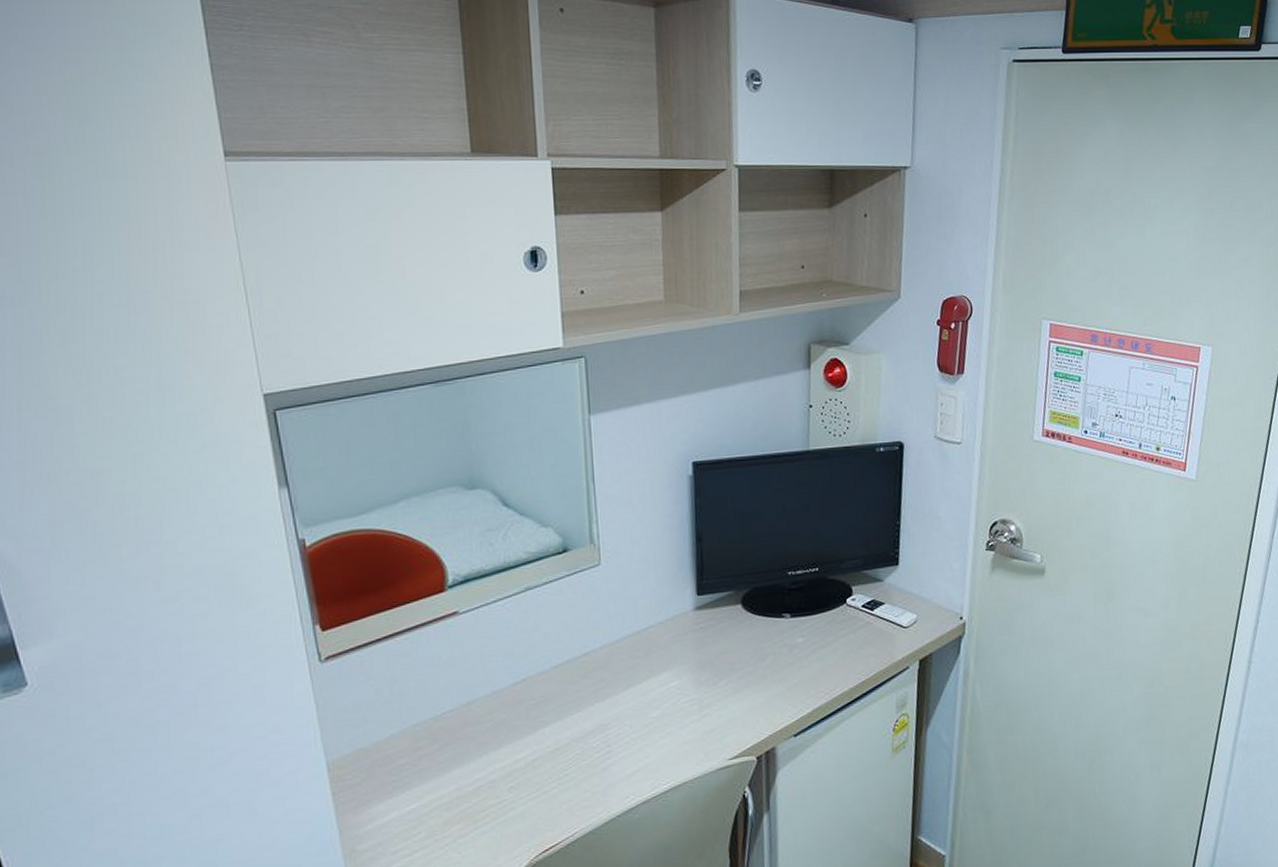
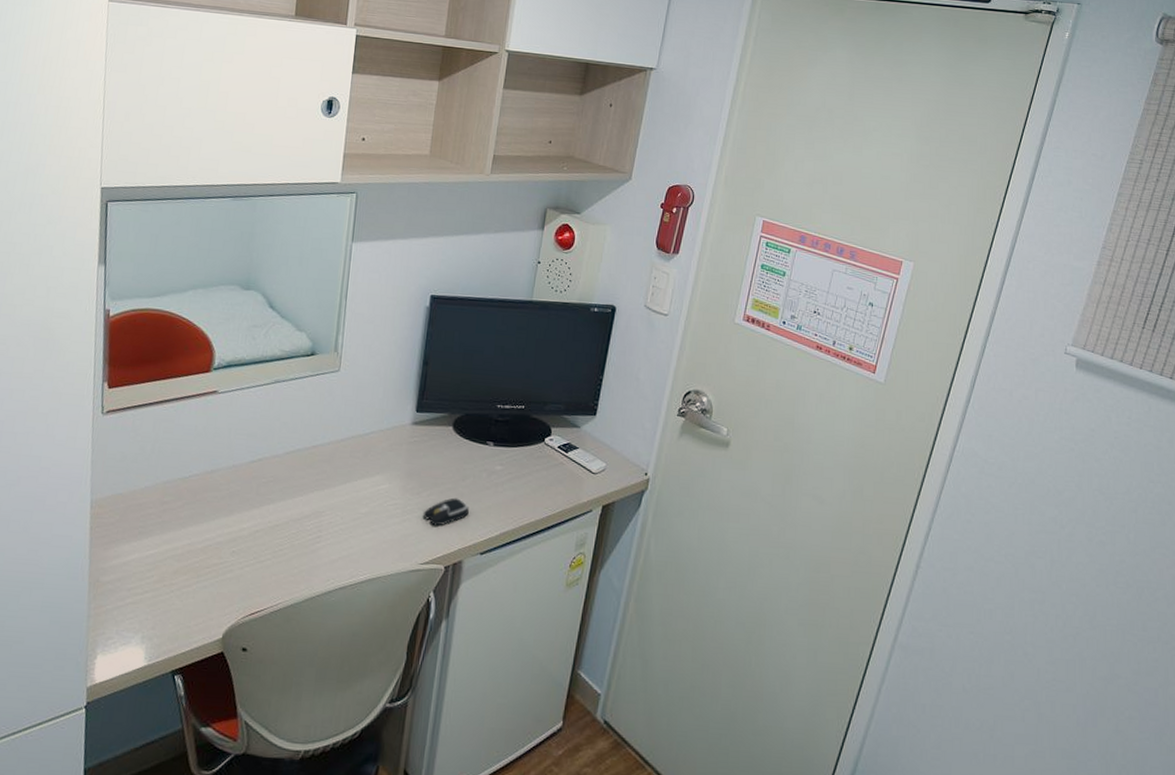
computer mouse: none [723,681,774,716] -> present [422,497,469,526]

